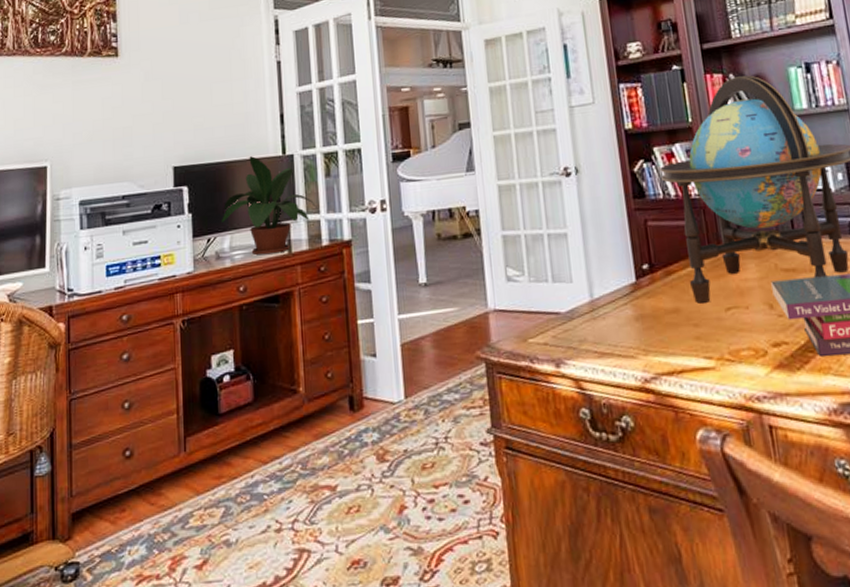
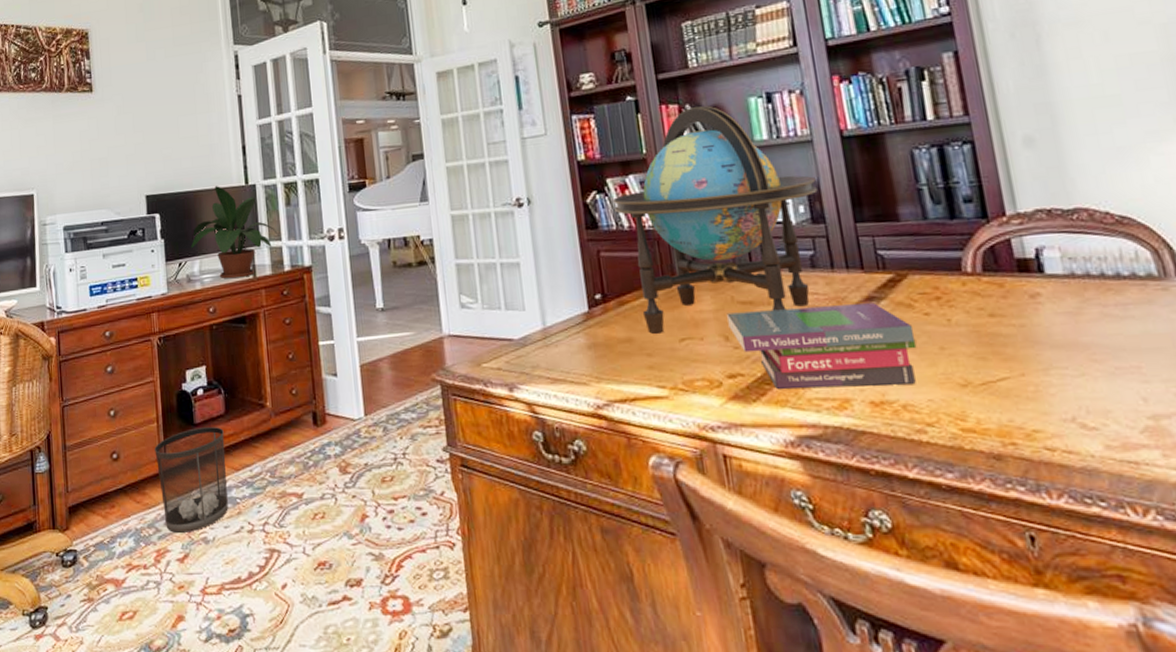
waste bin: none [173,416,254,537] -> present [154,426,228,533]

